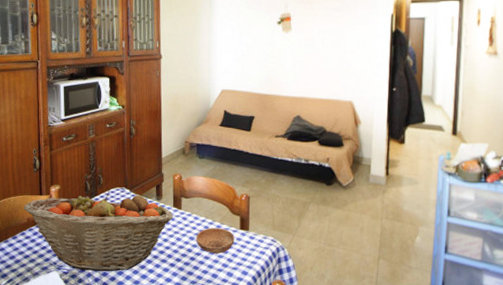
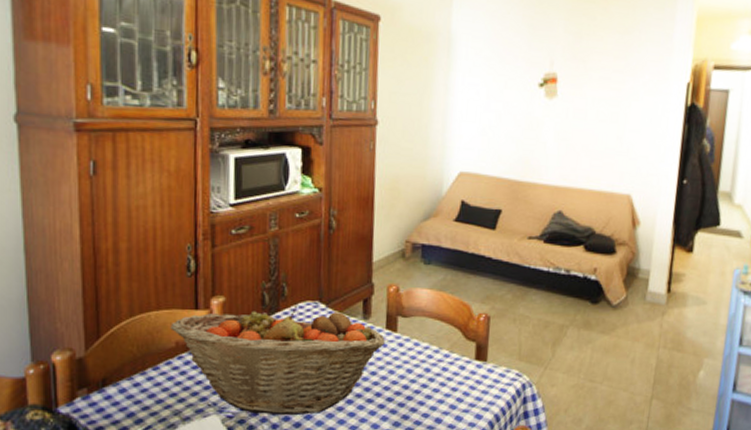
bowl: present [195,228,235,254] -> none [414,357,467,392]

